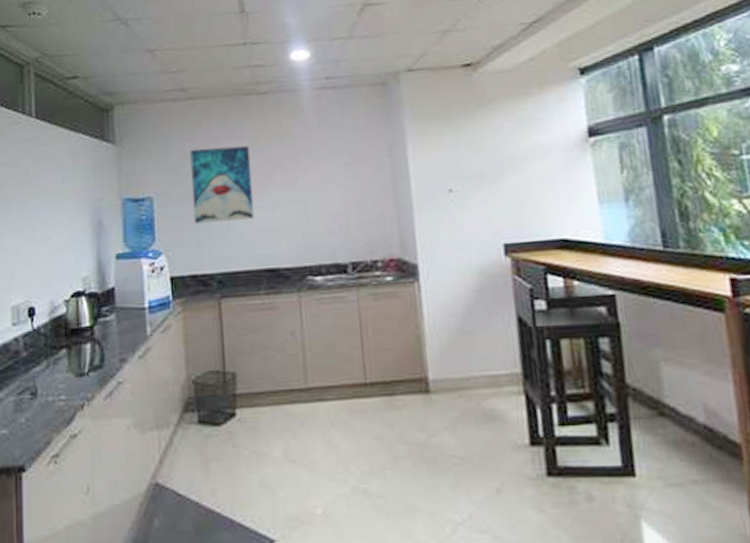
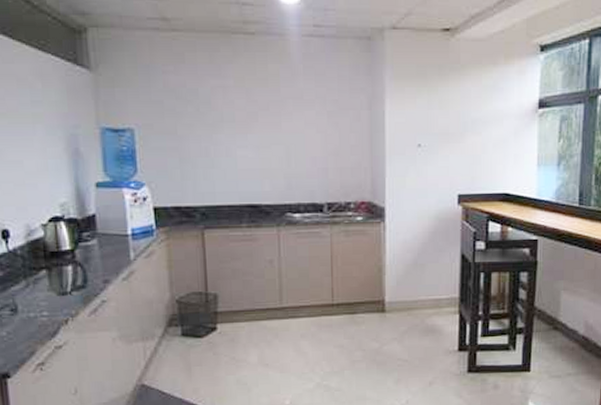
wall art: present [190,145,255,224] -> none [173,83,238,158]

